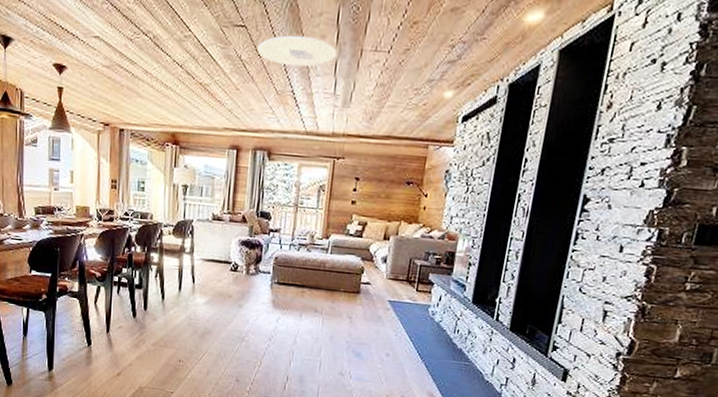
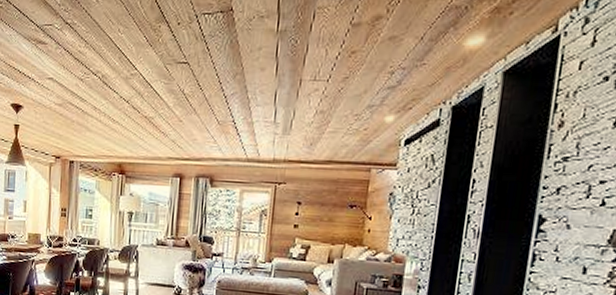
ceiling light: present [257,35,337,67] -> none [199,69,276,98]

